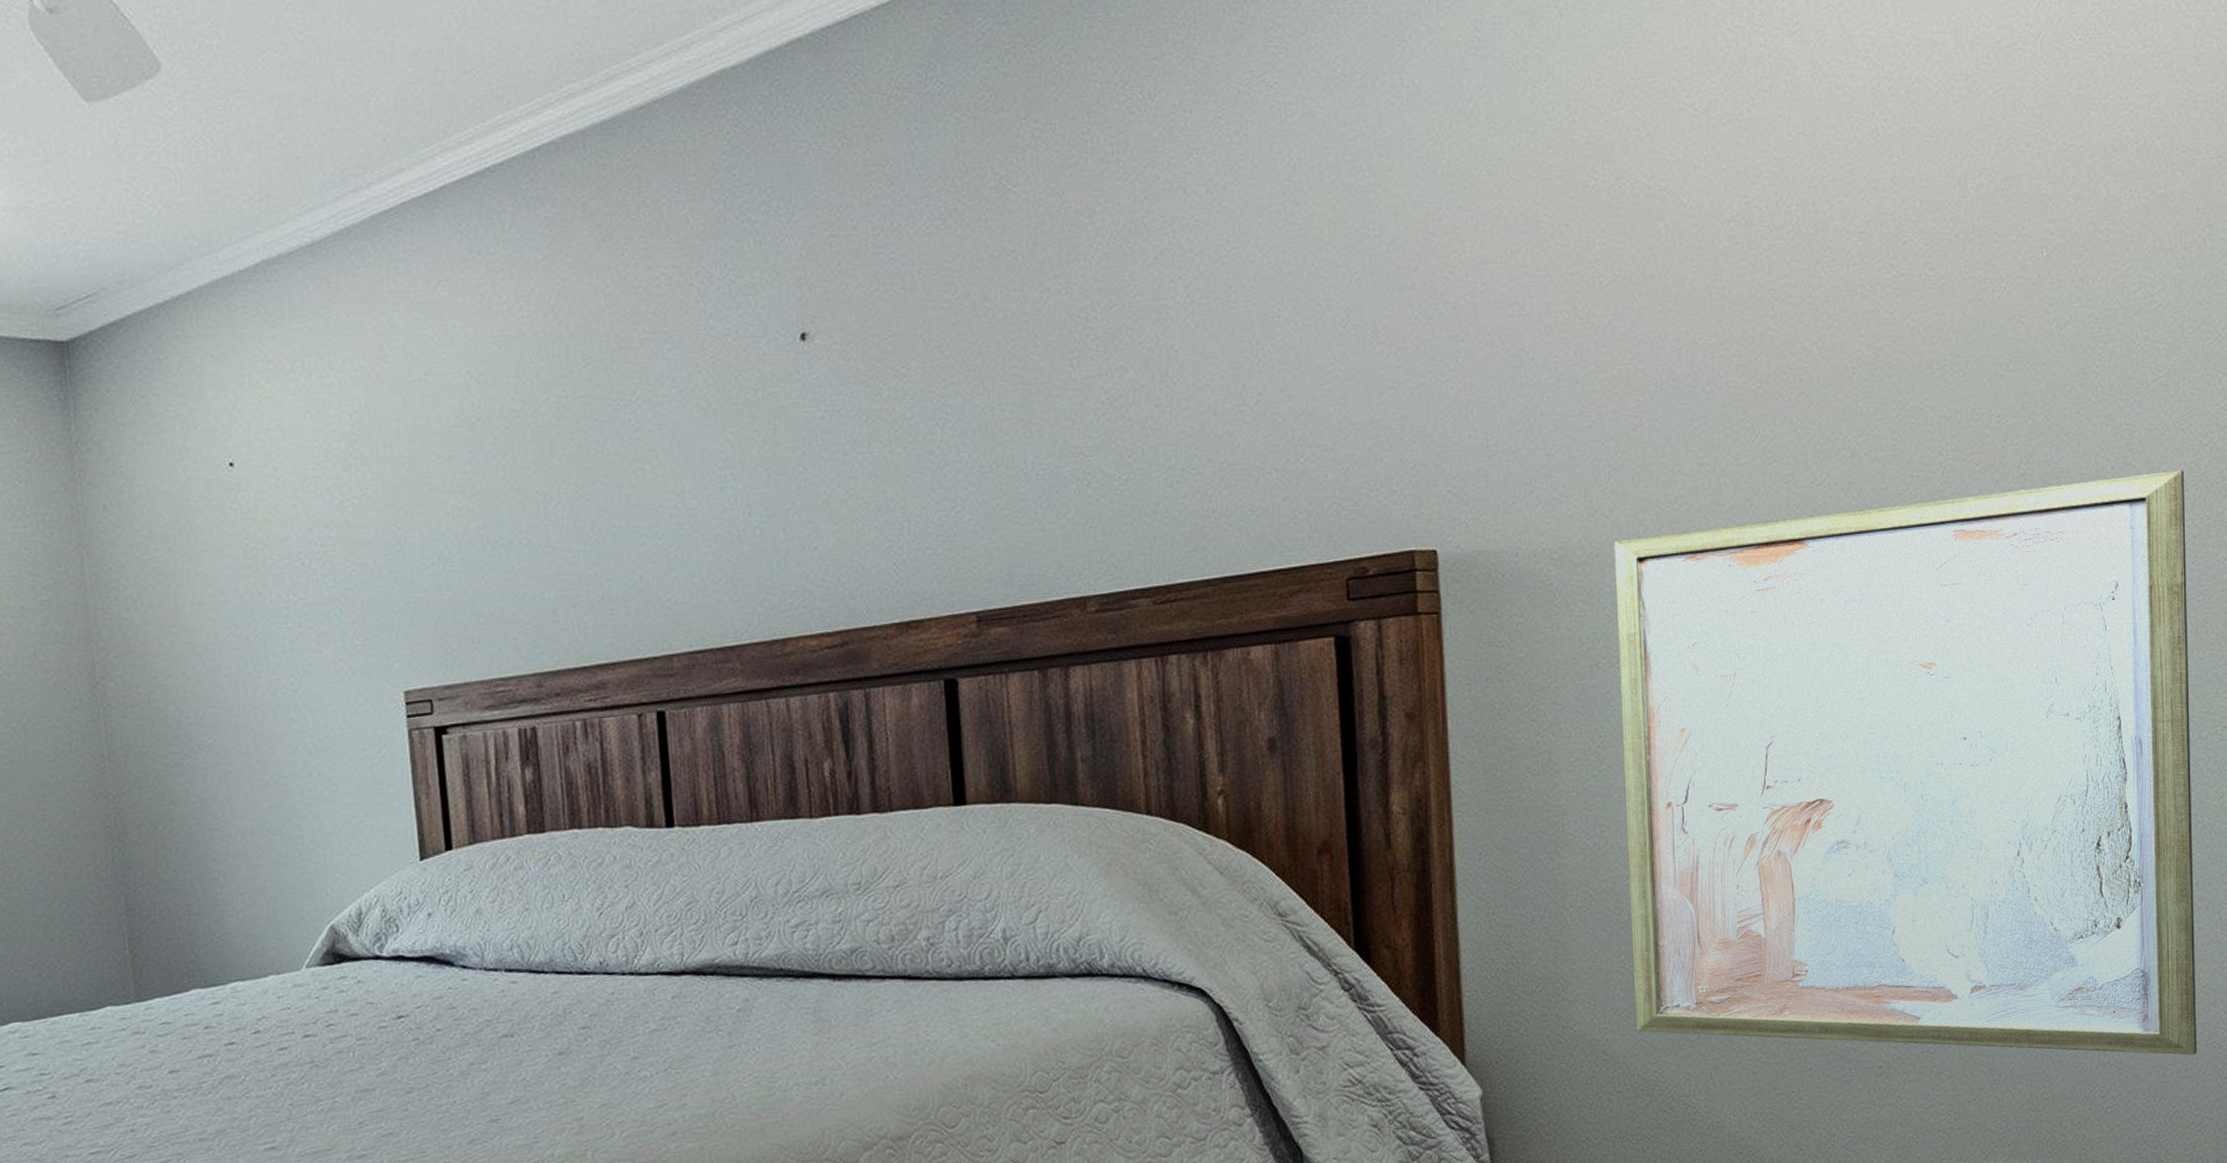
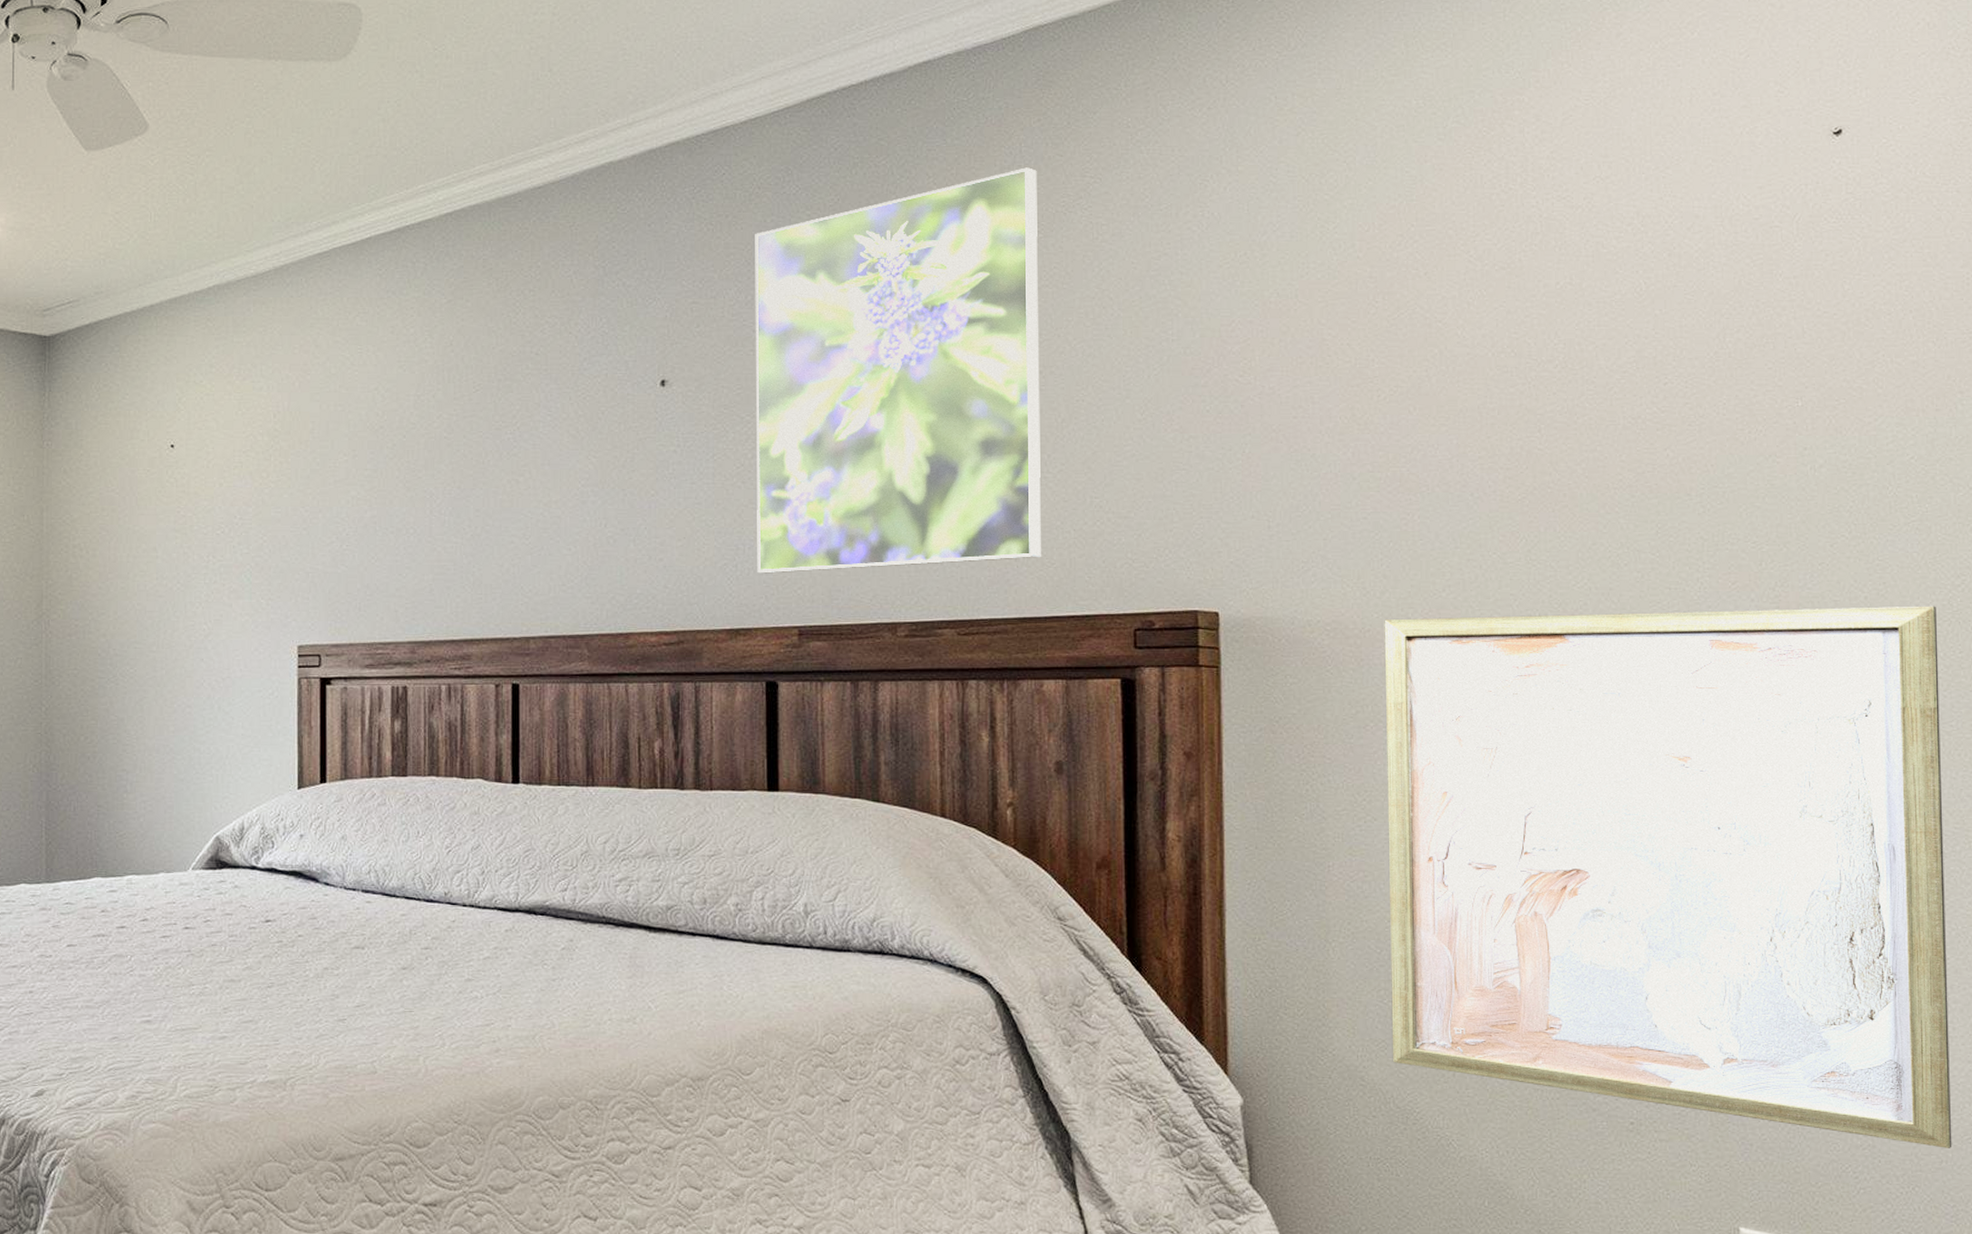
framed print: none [897,40,1241,554] -> present [755,167,1041,574]

